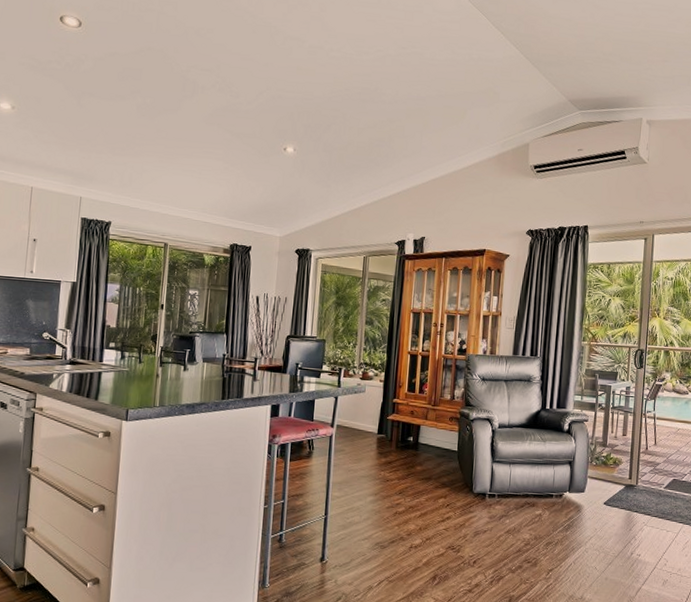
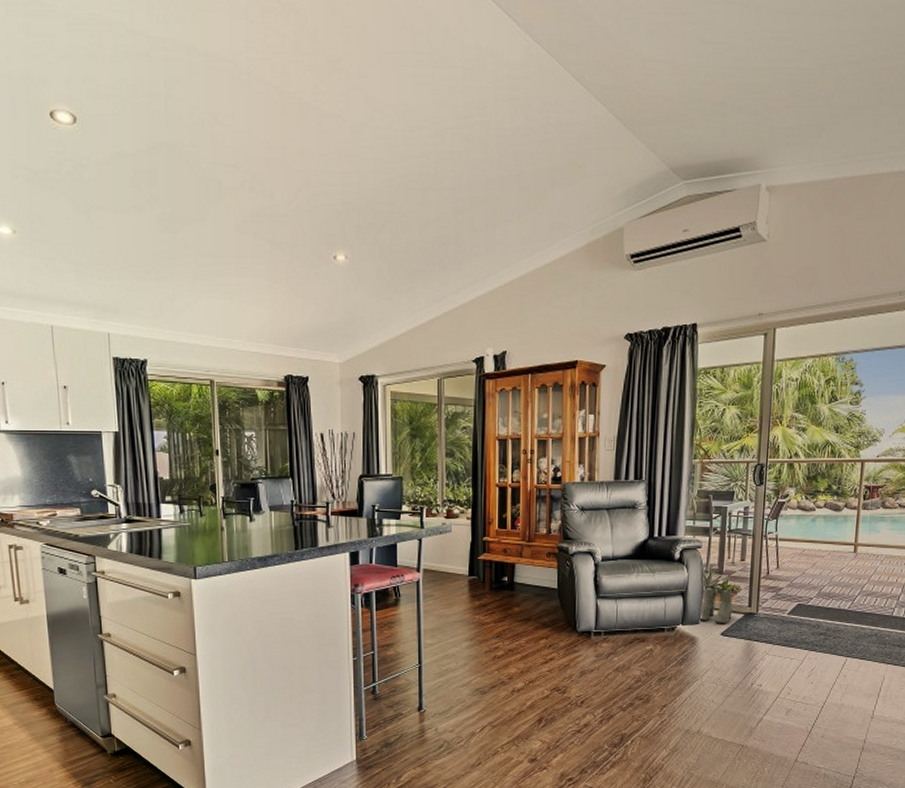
boots: none [585,457,615,493] -> present [699,586,733,623]

